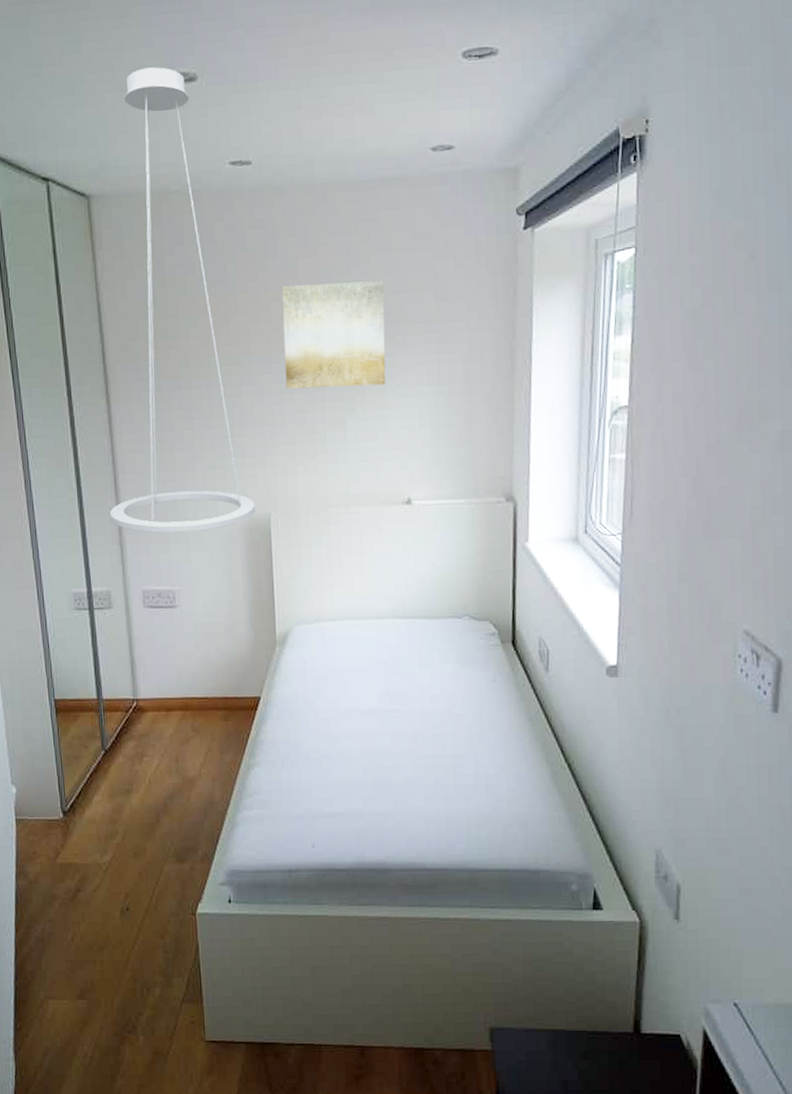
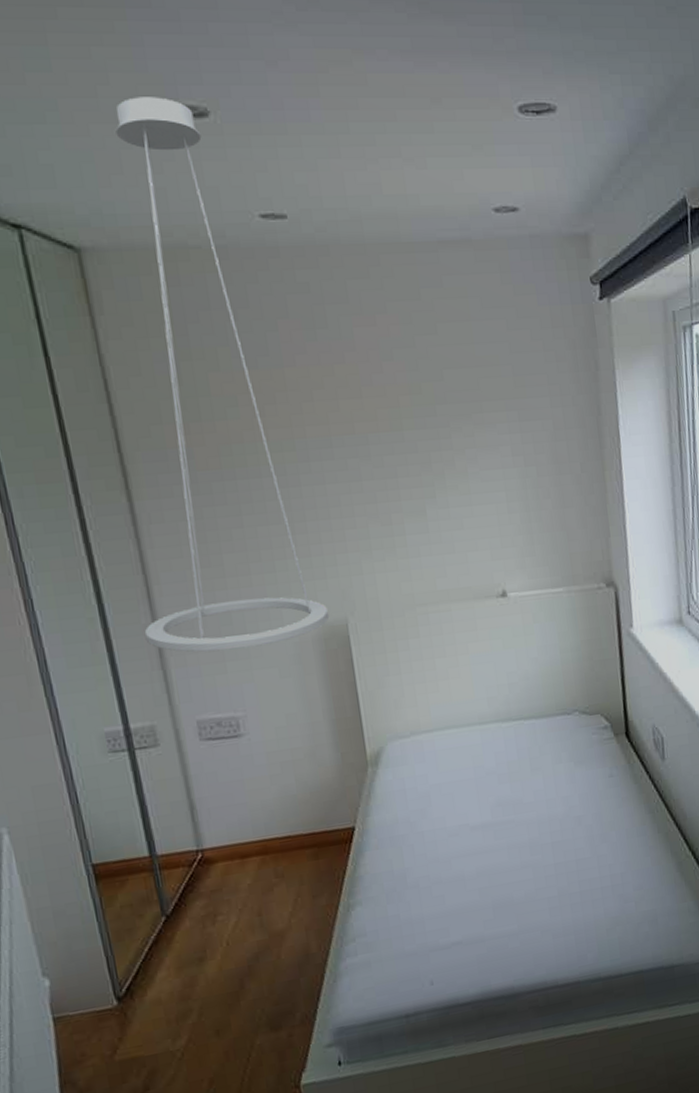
wall art: present [282,280,386,389] -> none [337,353,467,476]

